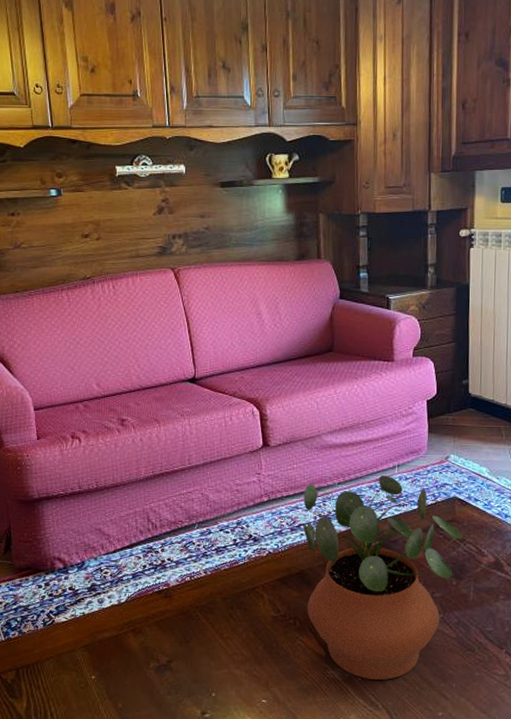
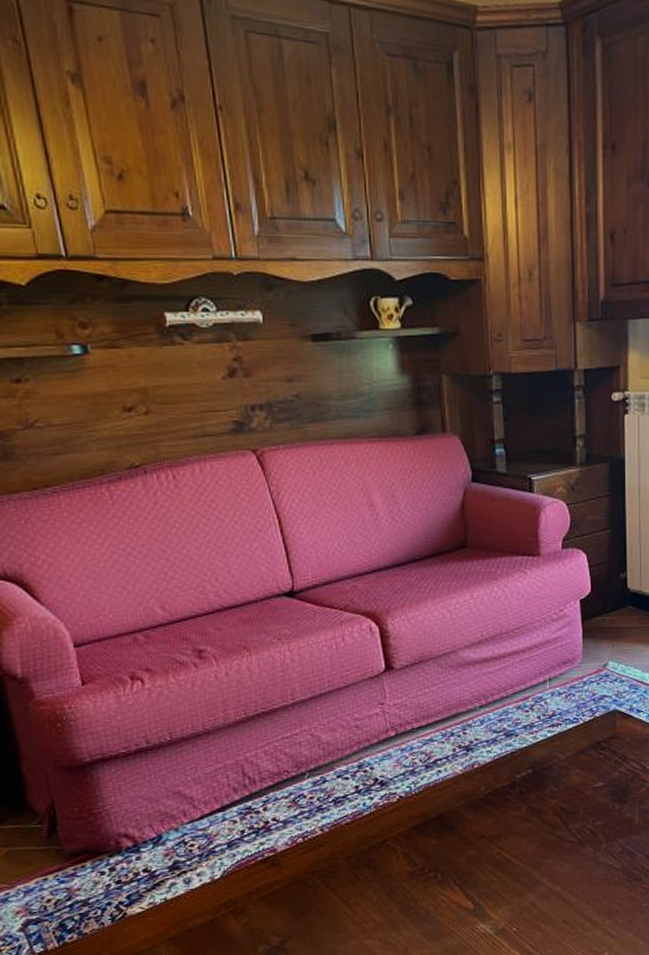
potted plant: present [303,475,463,681] -> none [439,692,625,928]

